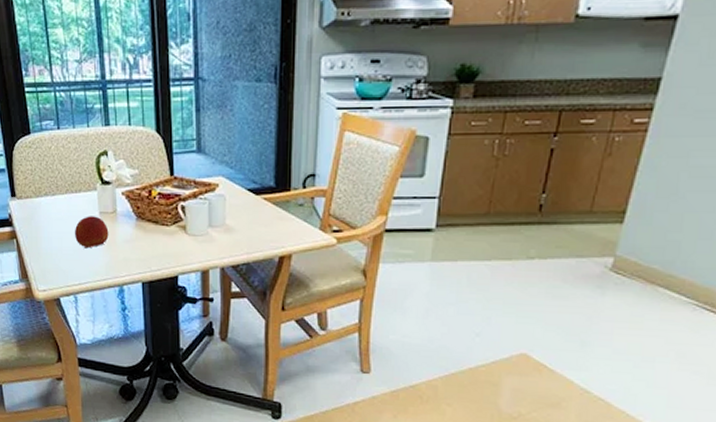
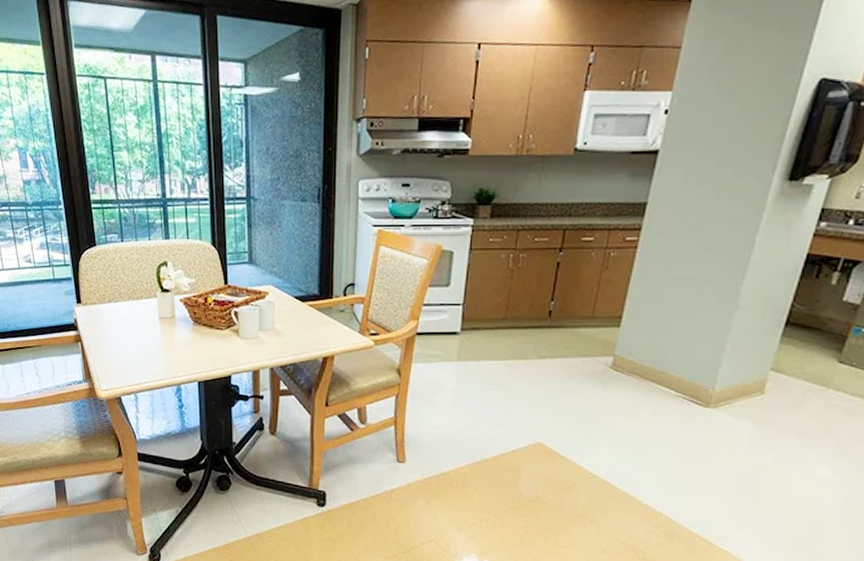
fruit: present [75,216,109,249] -> none [136,321,168,351]

